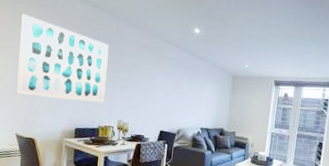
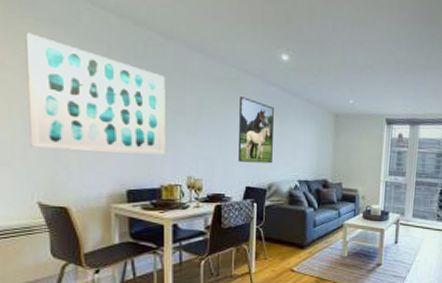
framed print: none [156,61,186,114] -> present [237,97,274,164]

